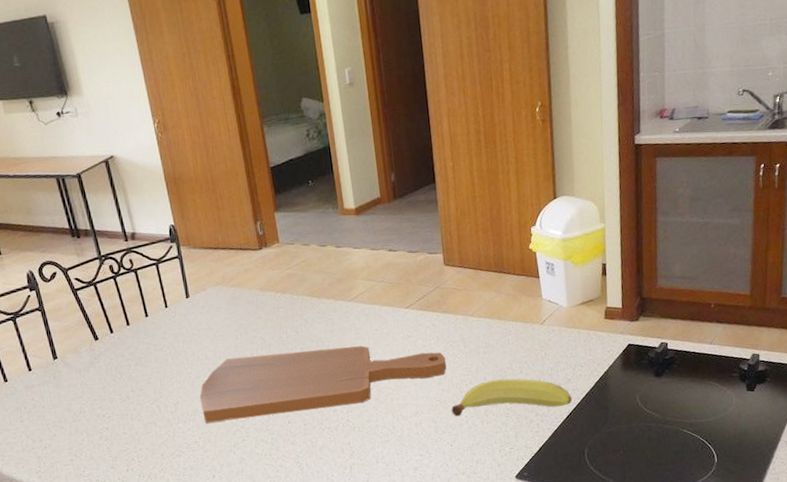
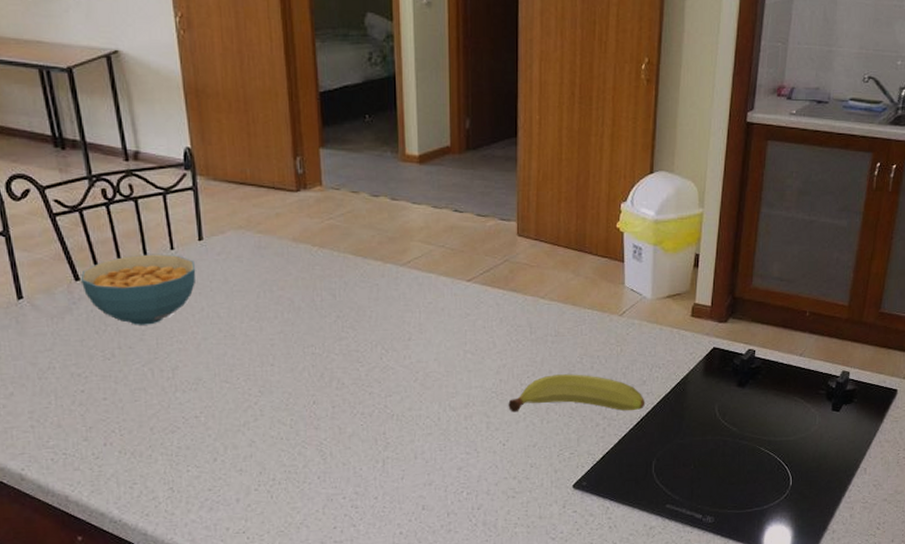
cereal bowl: none [99,311,187,372] -> present [80,254,196,325]
cutting board: present [199,345,447,423] -> none [205,319,508,395]

